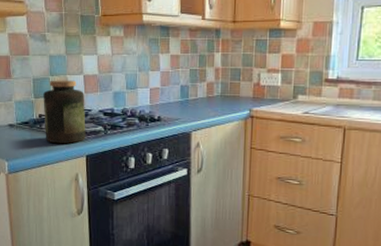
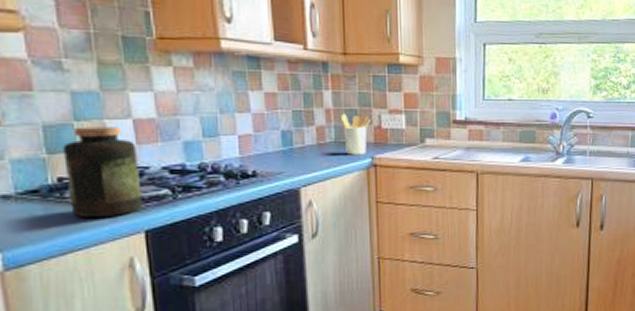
utensil holder: none [226,72,251,107] -> present [340,113,370,155]

